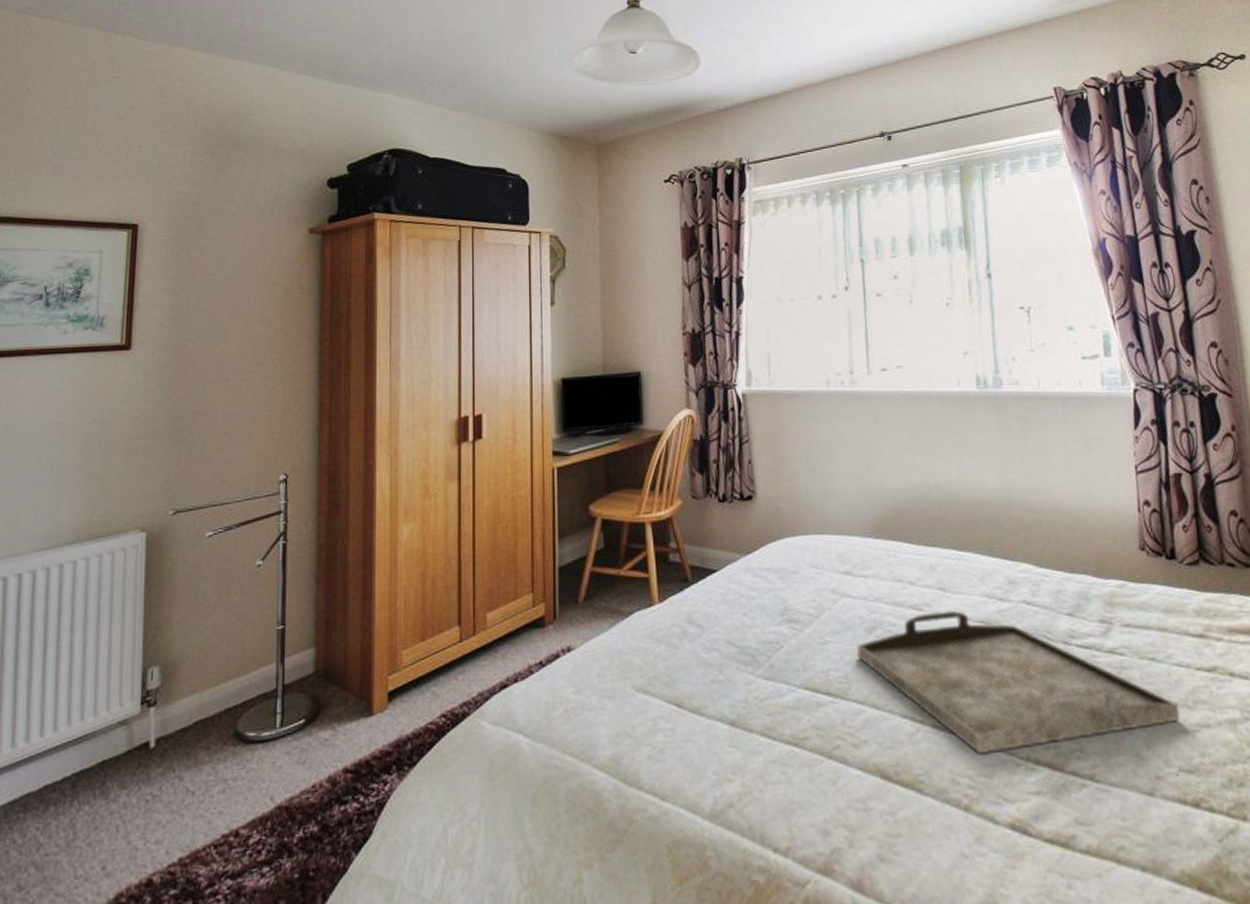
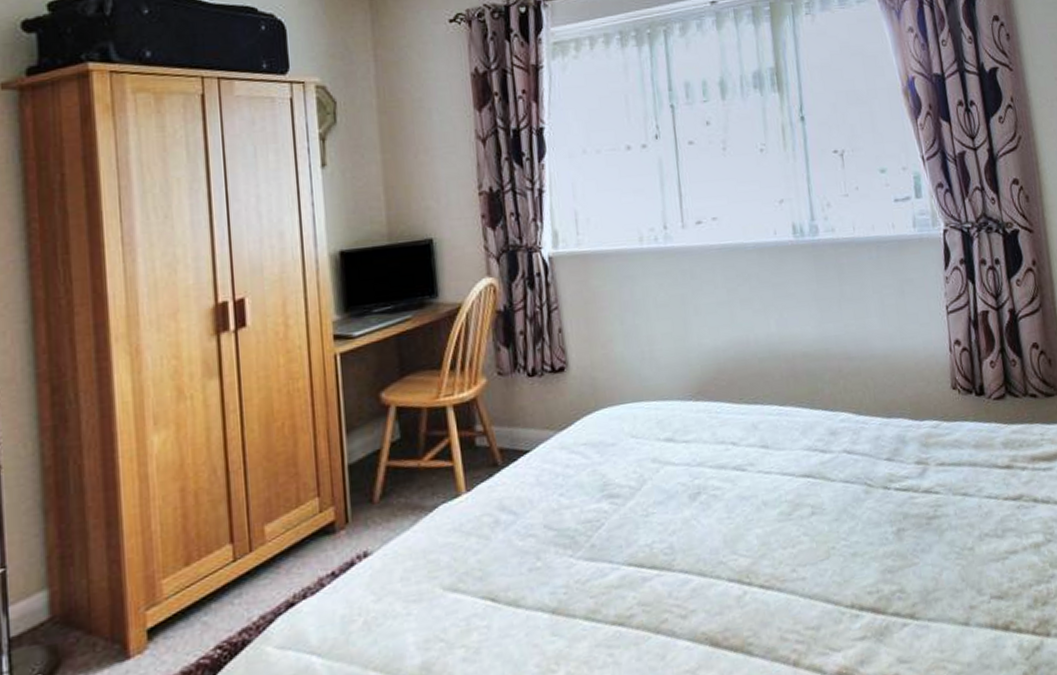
serving tray: present [856,609,1180,755] -> none [681,466,990,609]

